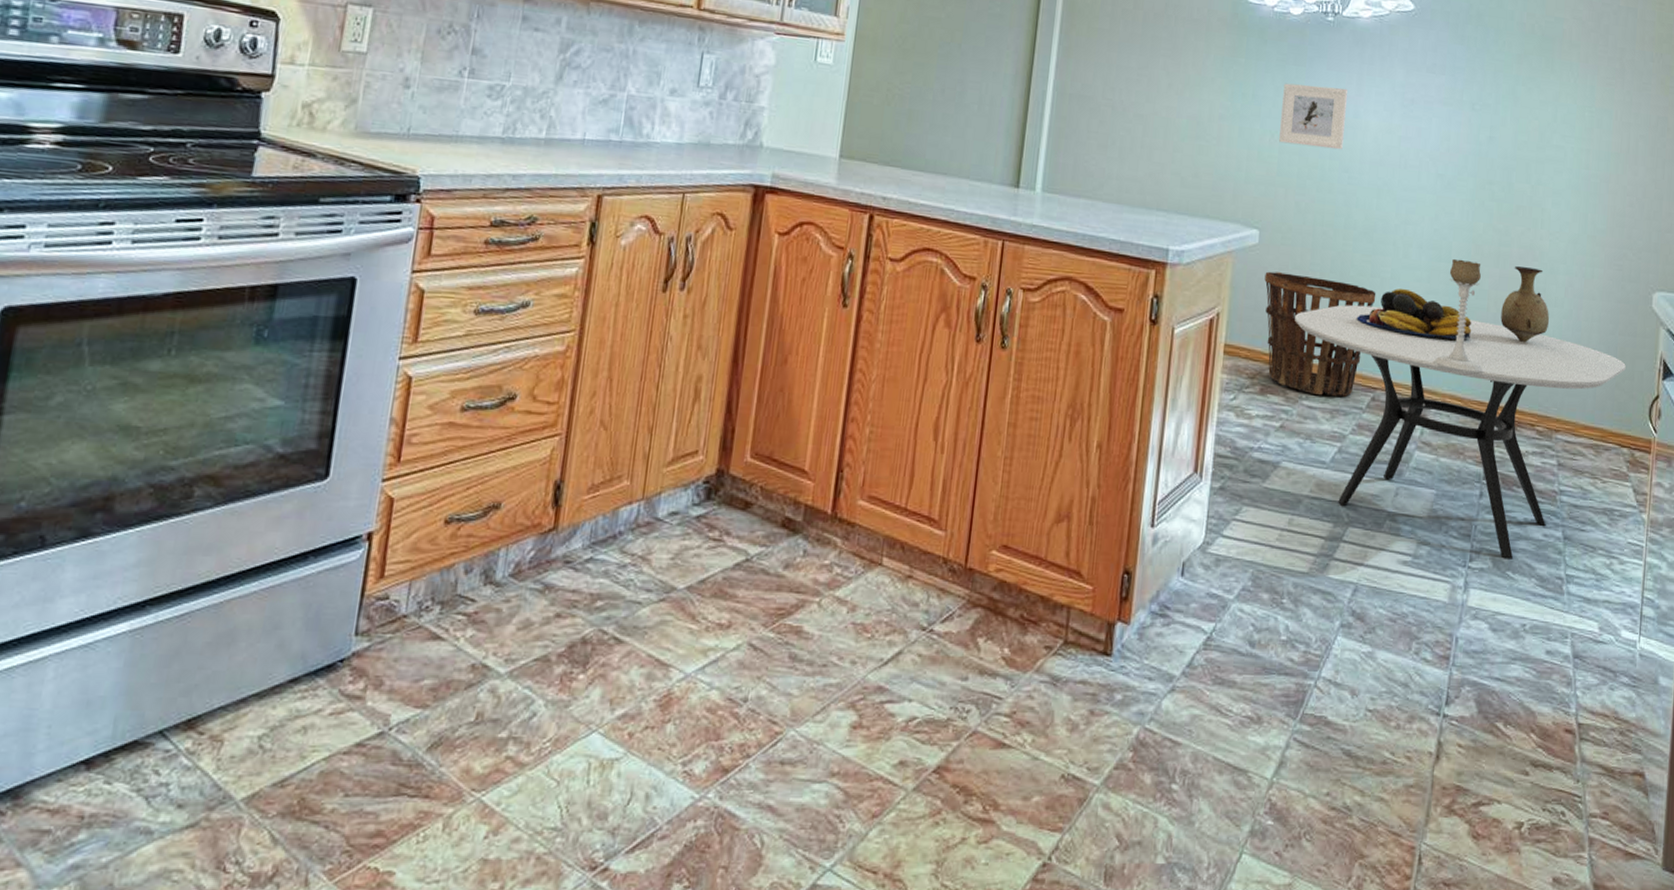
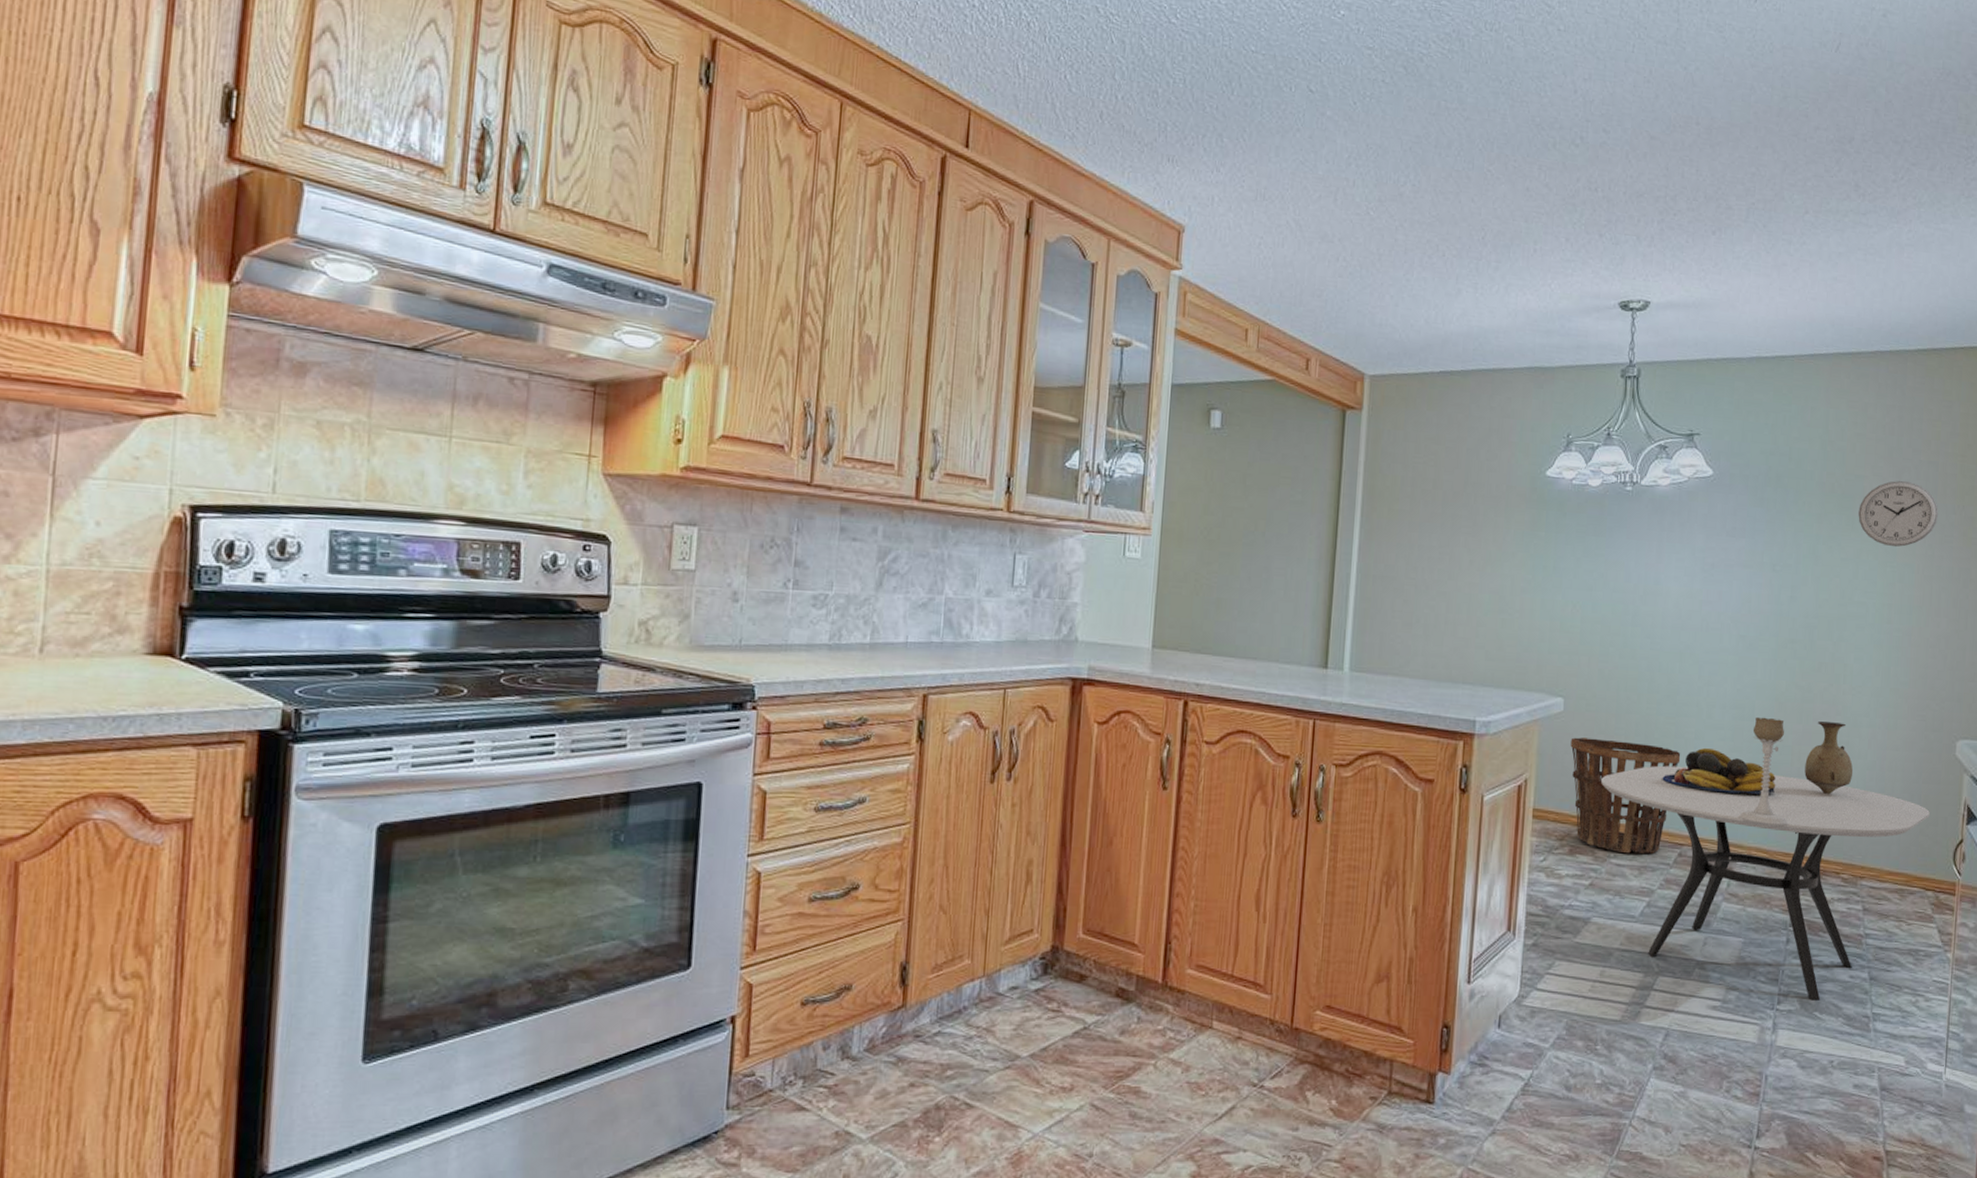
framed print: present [1279,83,1347,150] -> none [1581,554,1648,617]
wall clock: none [1557,25,1637,92] -> present [1858,481,1939,548]

